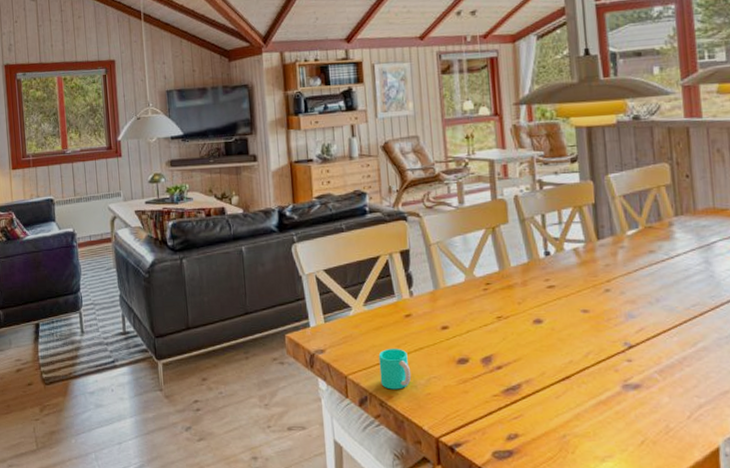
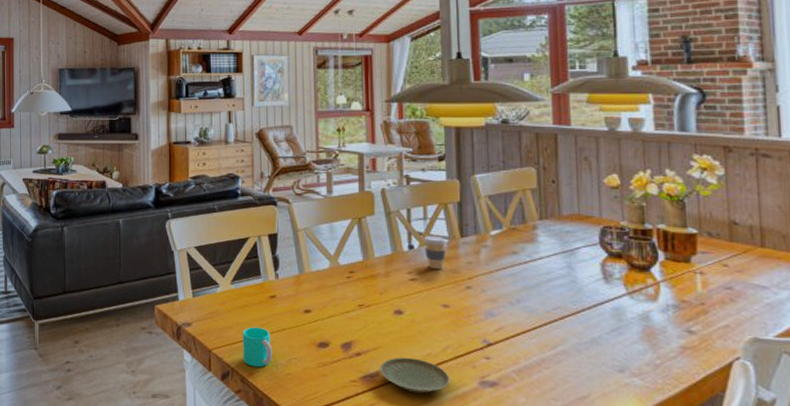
plate: none [521,367,593,402] -> present [380,357,450,394]
coffee cup: none [559,239,584,274] -> present [423,235,447,269]

